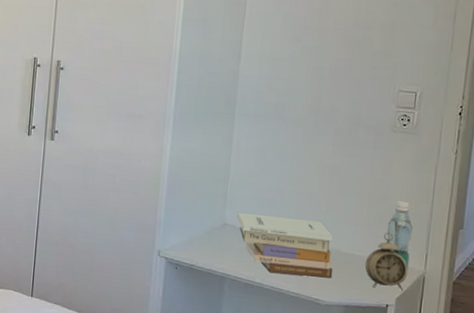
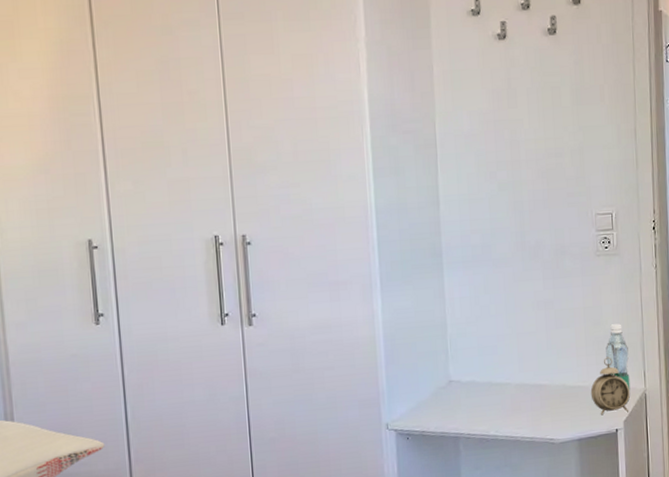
books: present [237,212,333,278] -> none [461,359,563,423]

